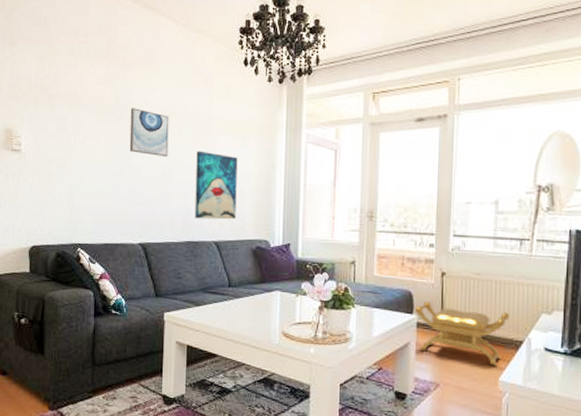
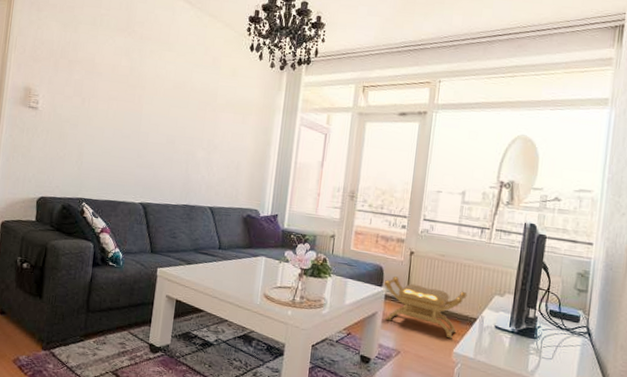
wall art: present [129,108,169,157] -> none [138,79,178,127]
wall art: present [194,150,238,220] -> none [193,123,237,189]

